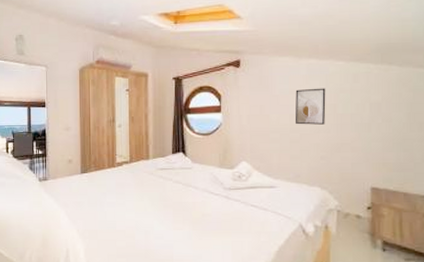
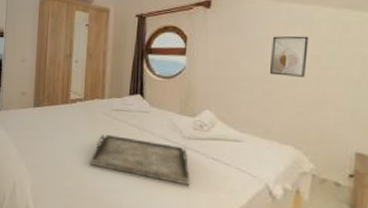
serving tray: none [140,193,234,233] -> present [89,134,191,186]

